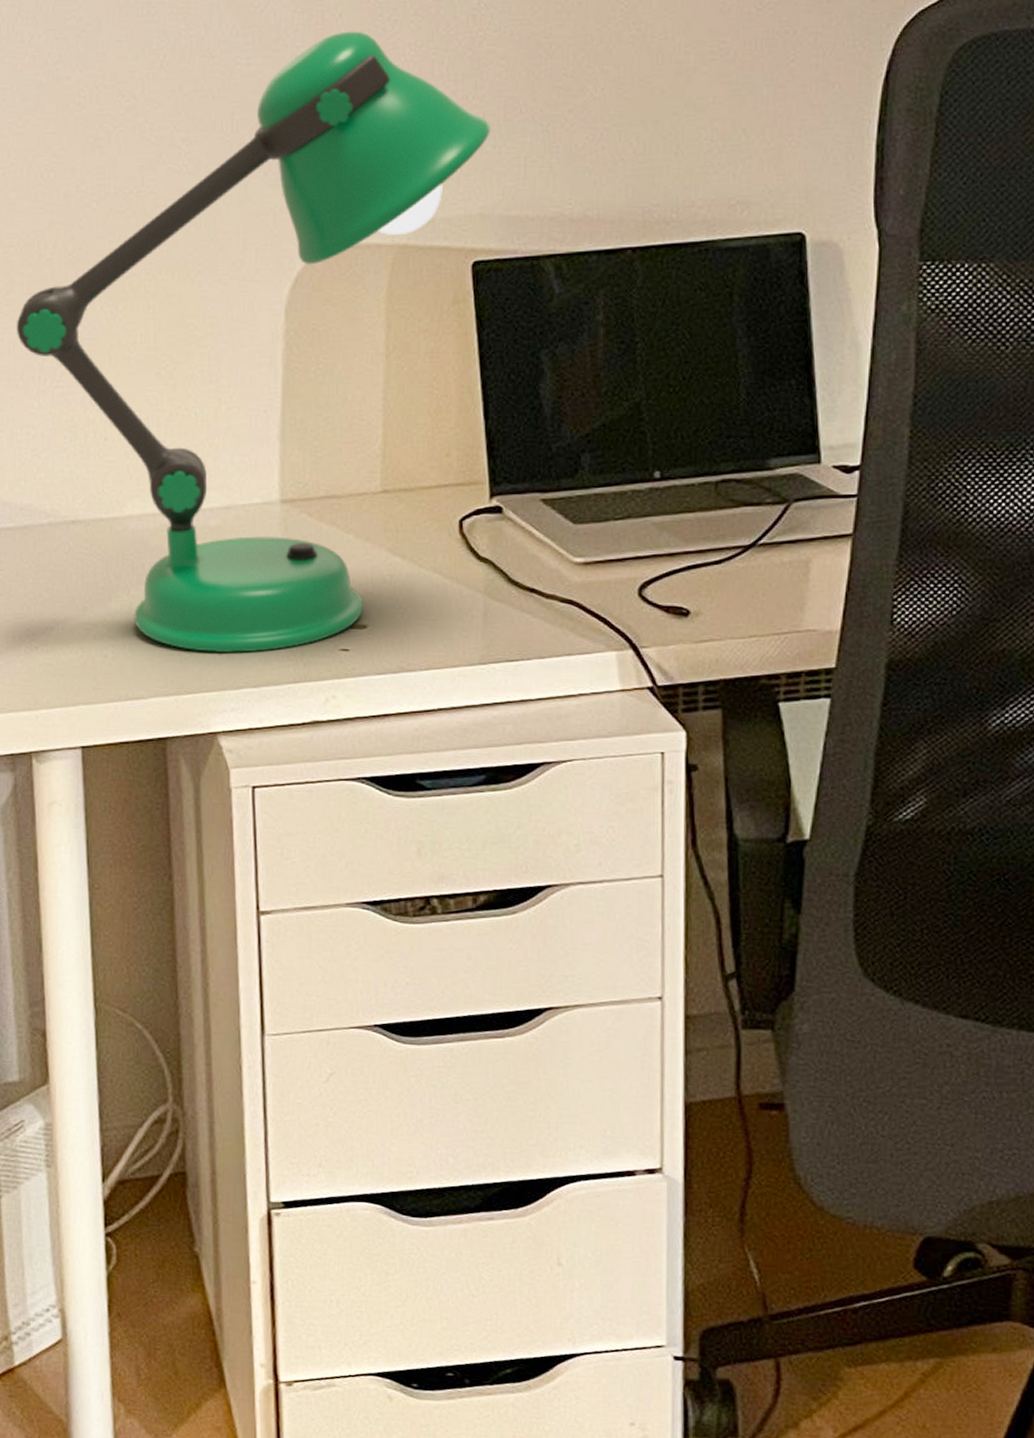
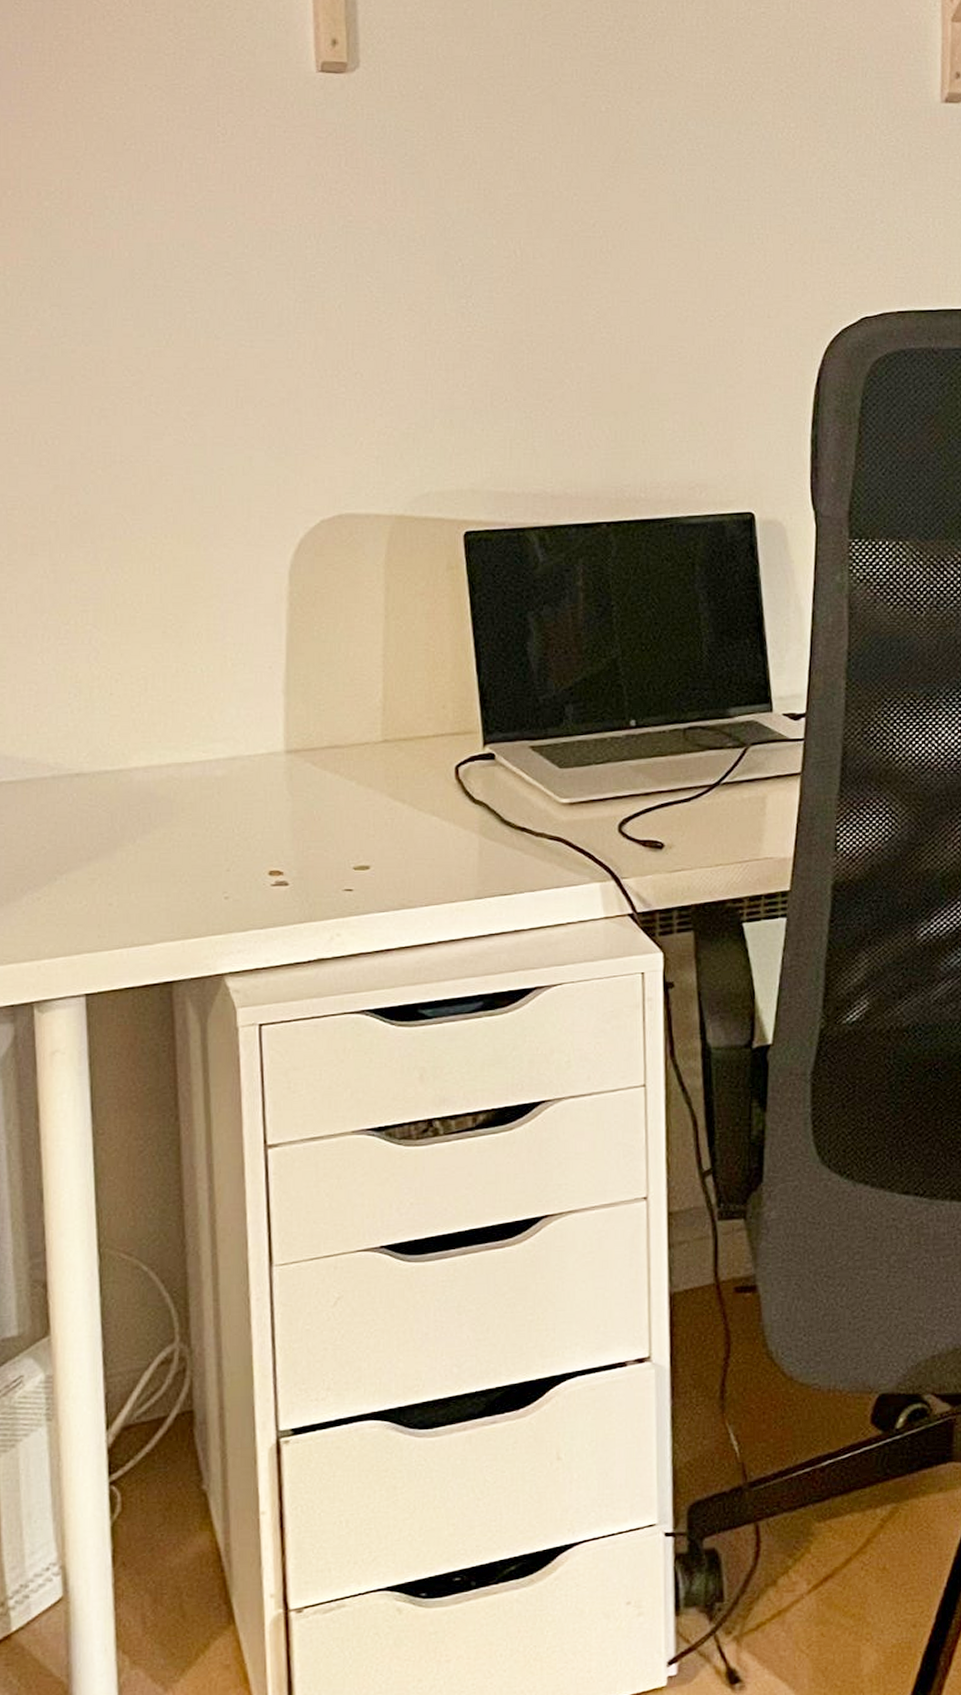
desk lamp: present [16,31,491,654] -> none [19,321,479,898]

